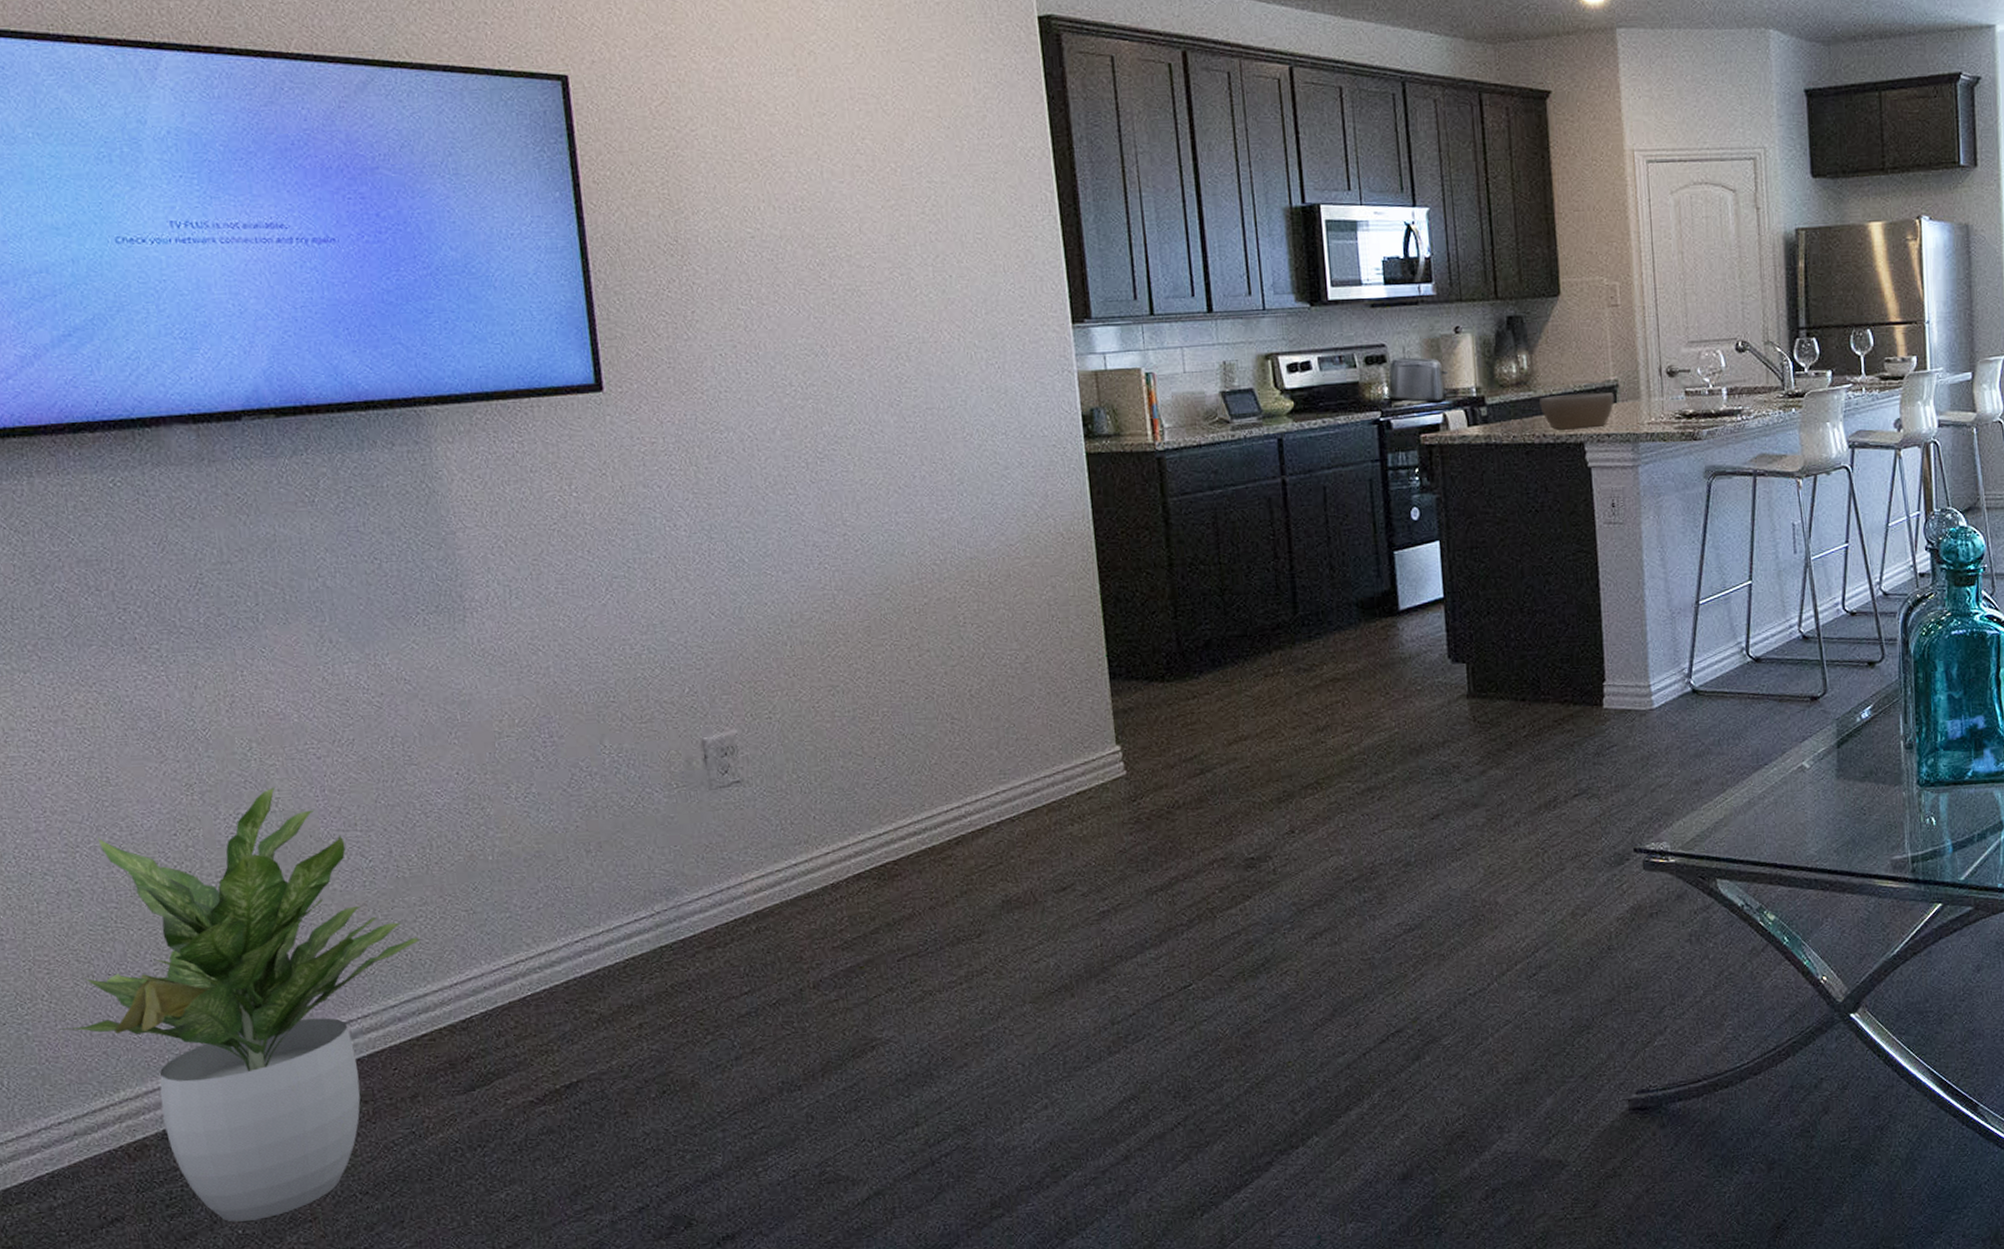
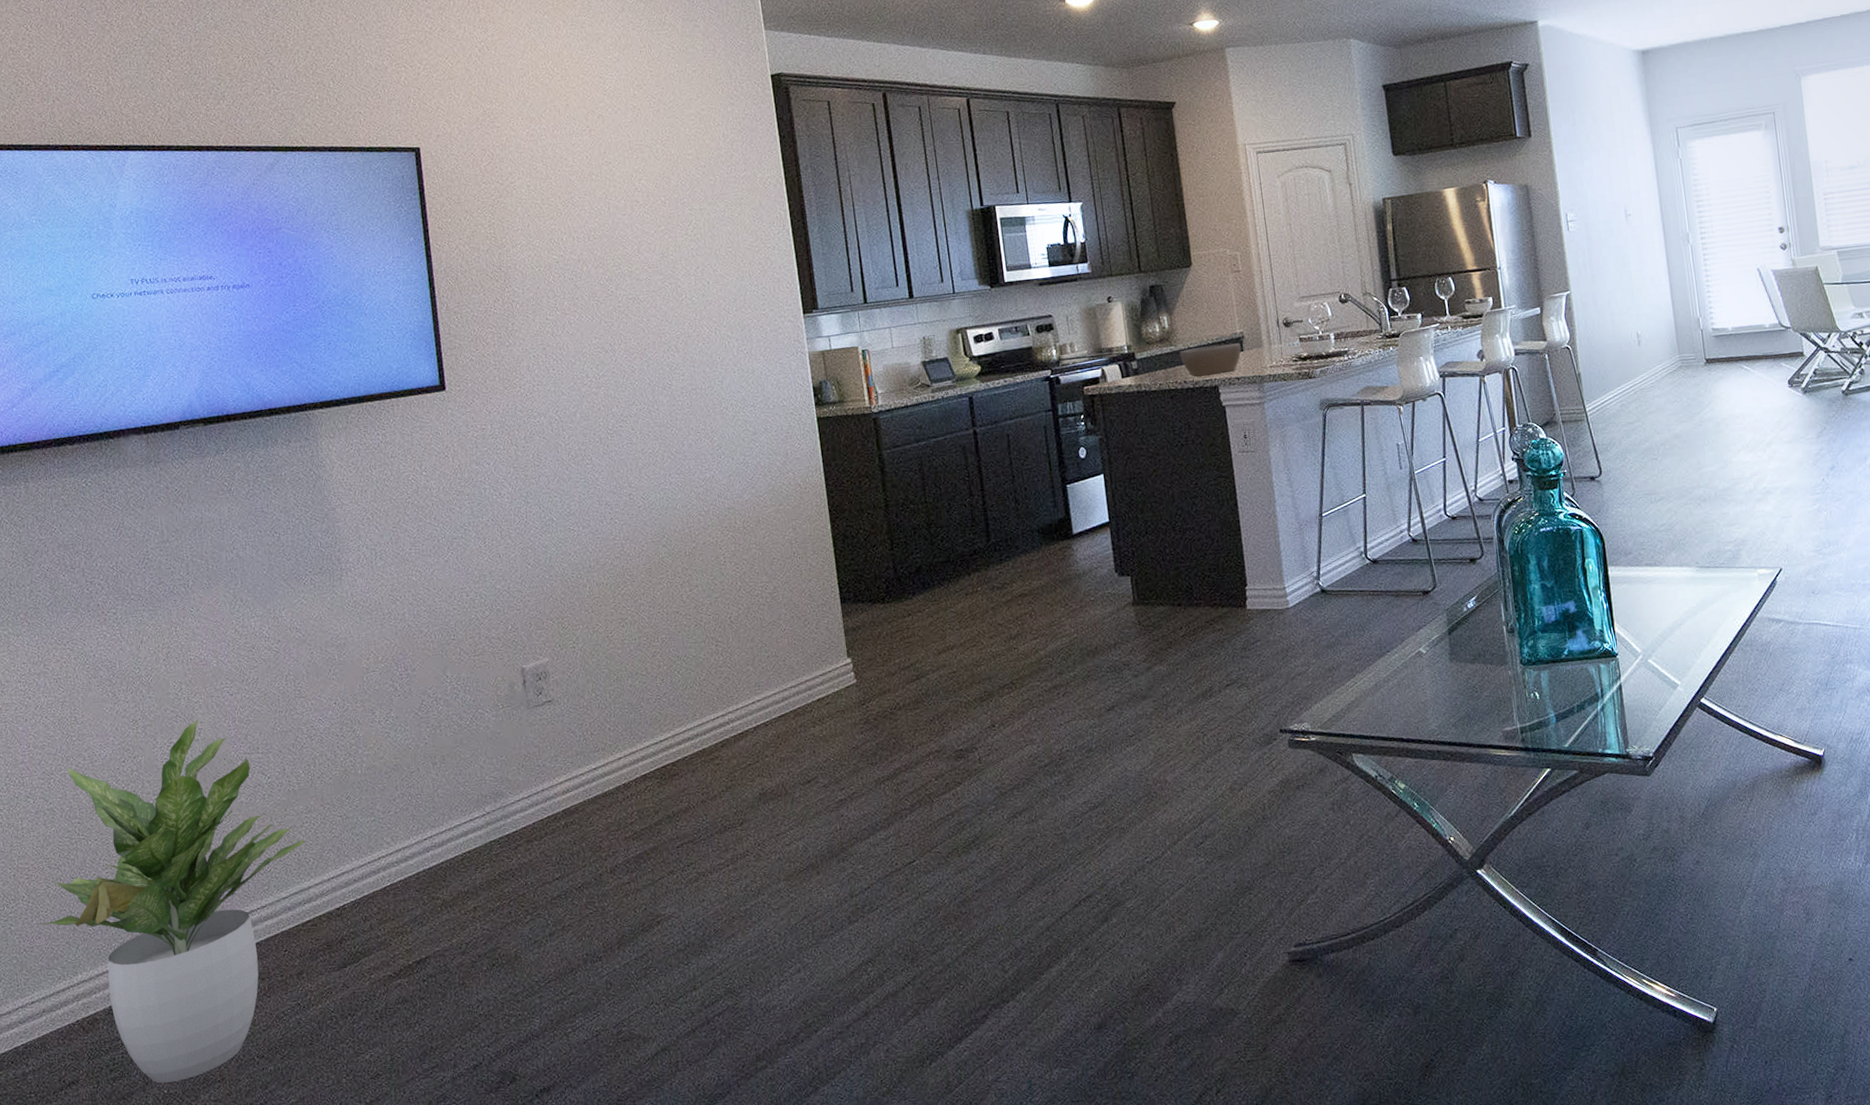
toaster: present [1380,357,1448,405] -> none [1050,324,1105,362]

